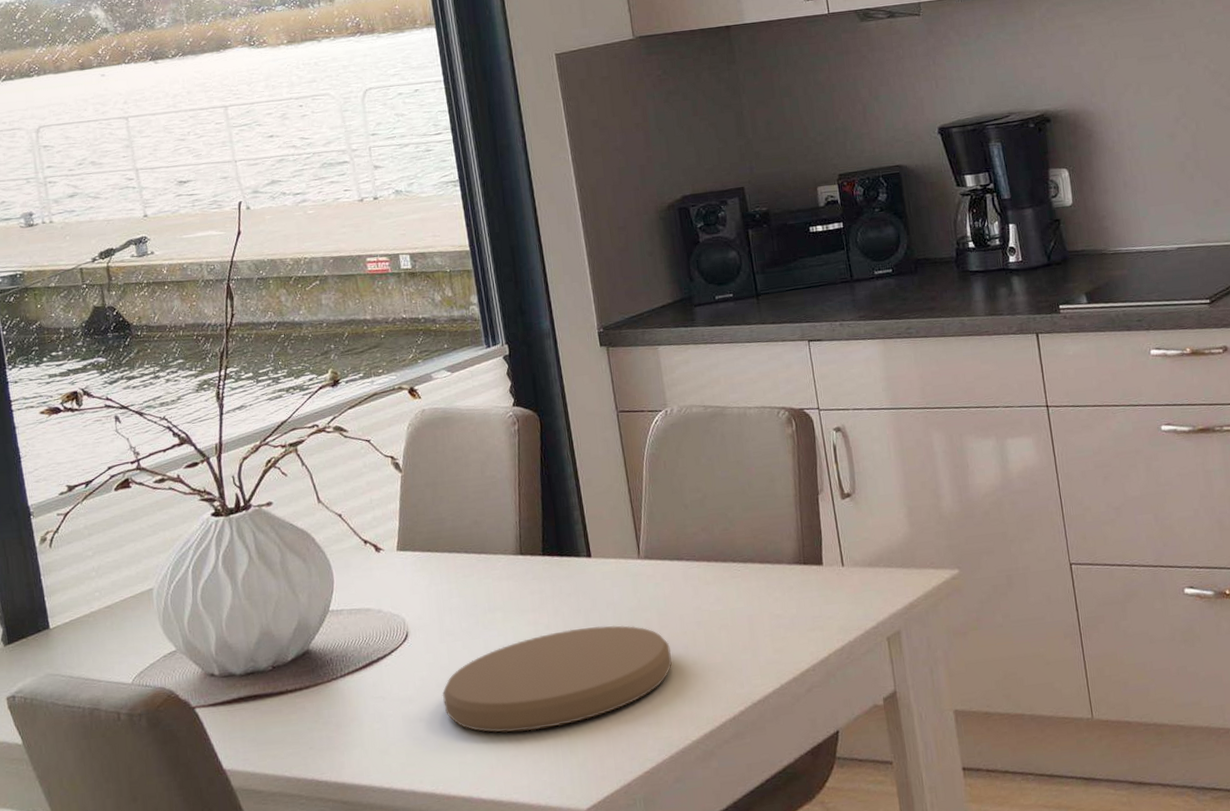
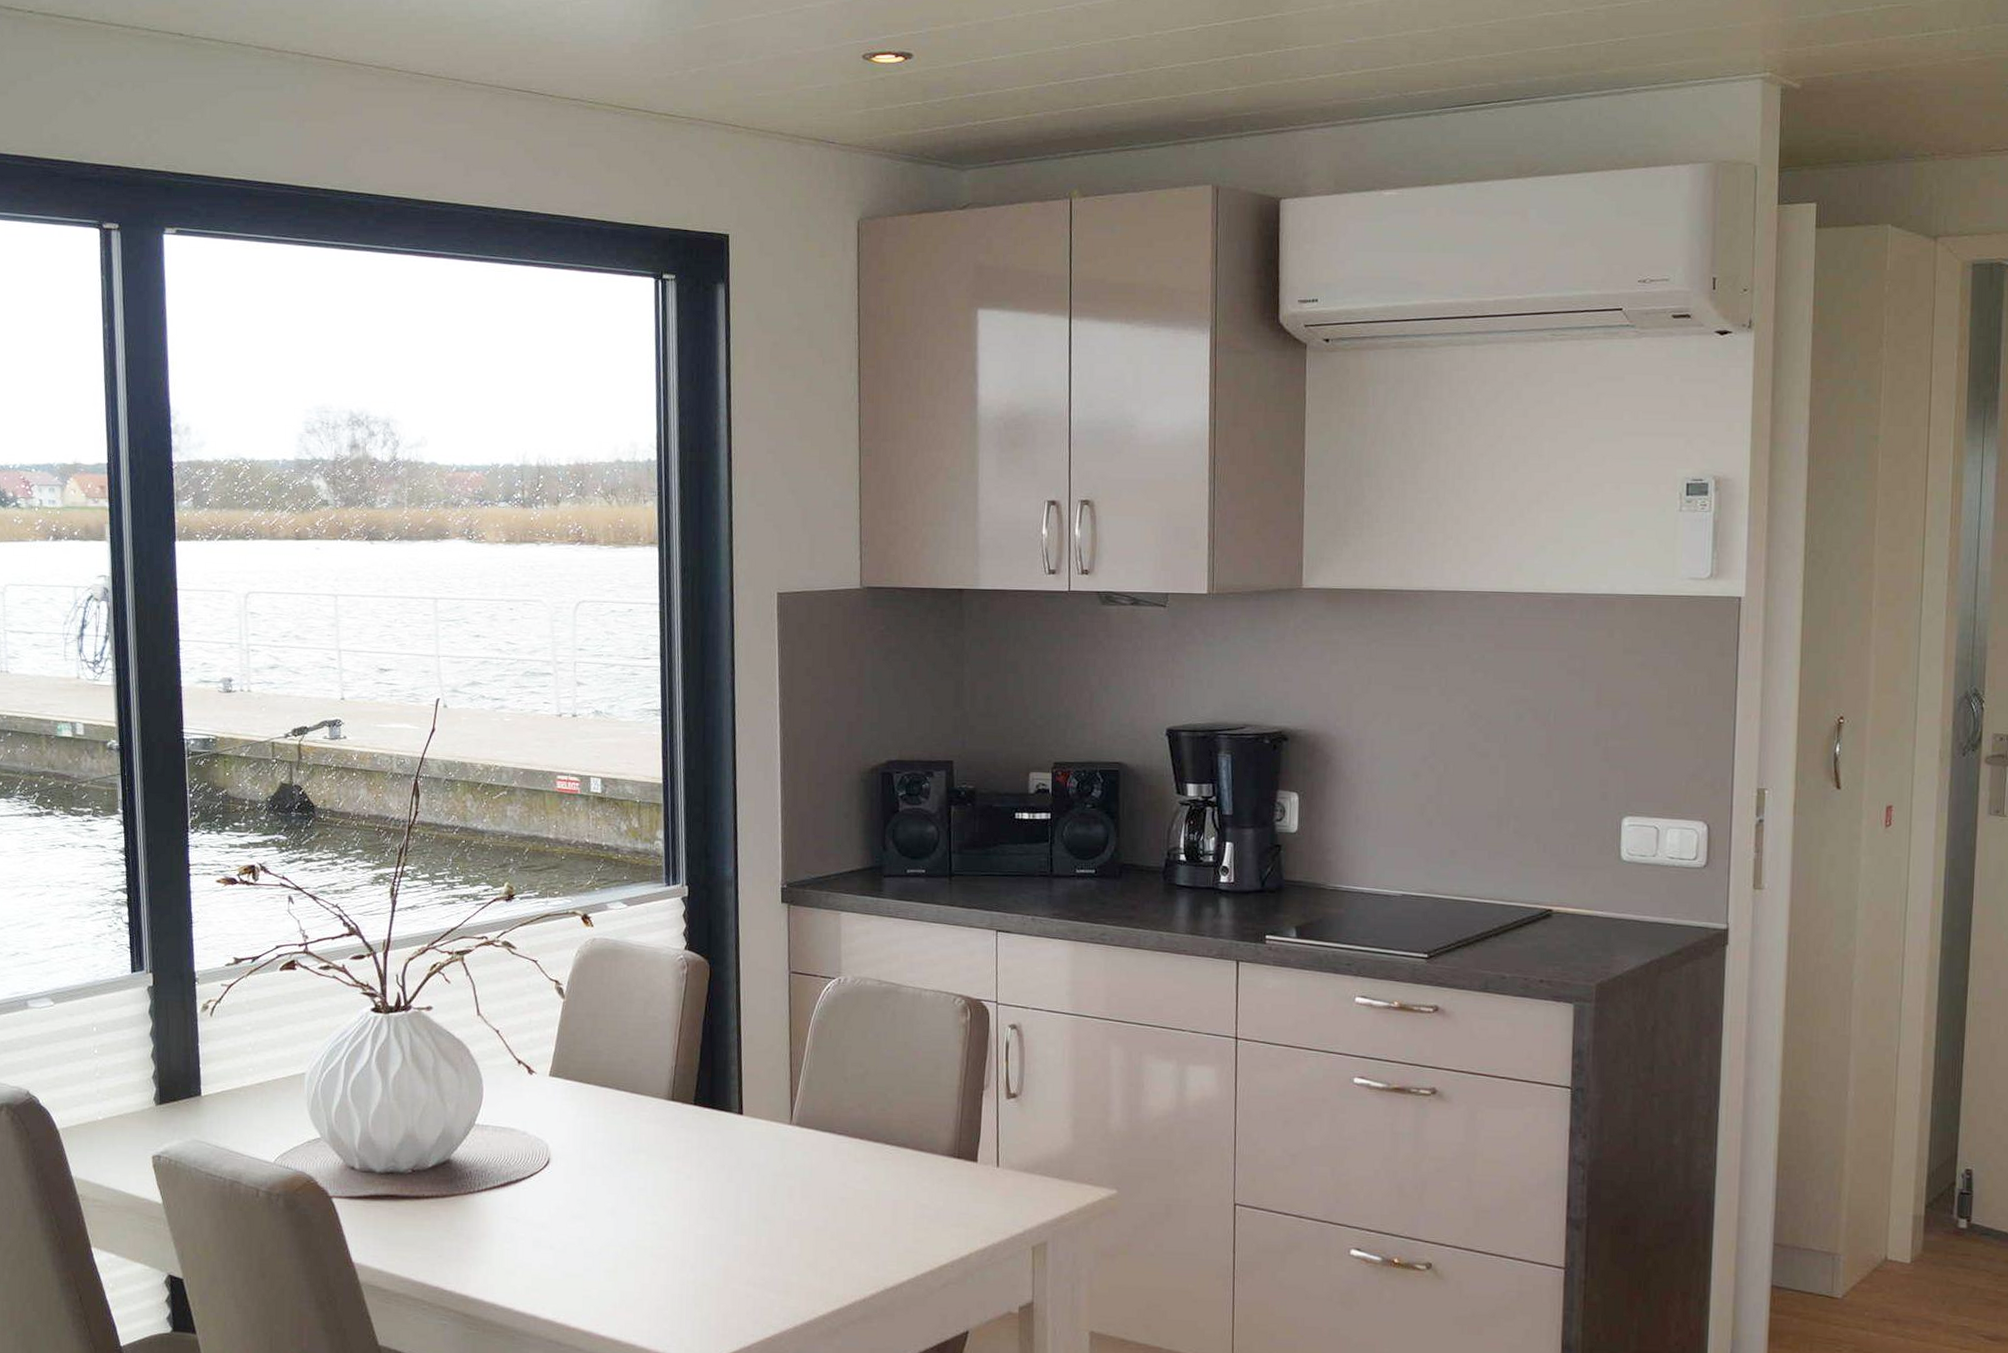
plate: present [442,625,672,733] -> none [575,1183,810,1278]

